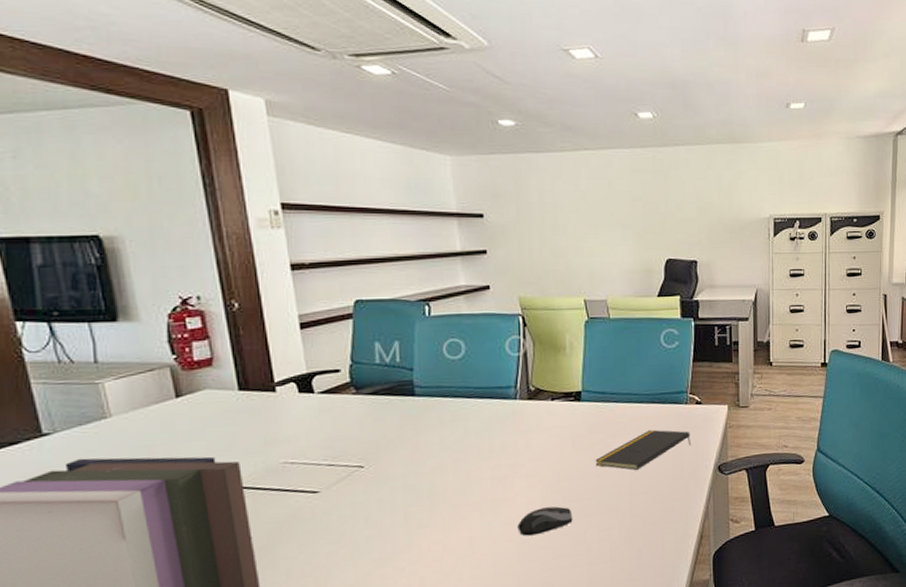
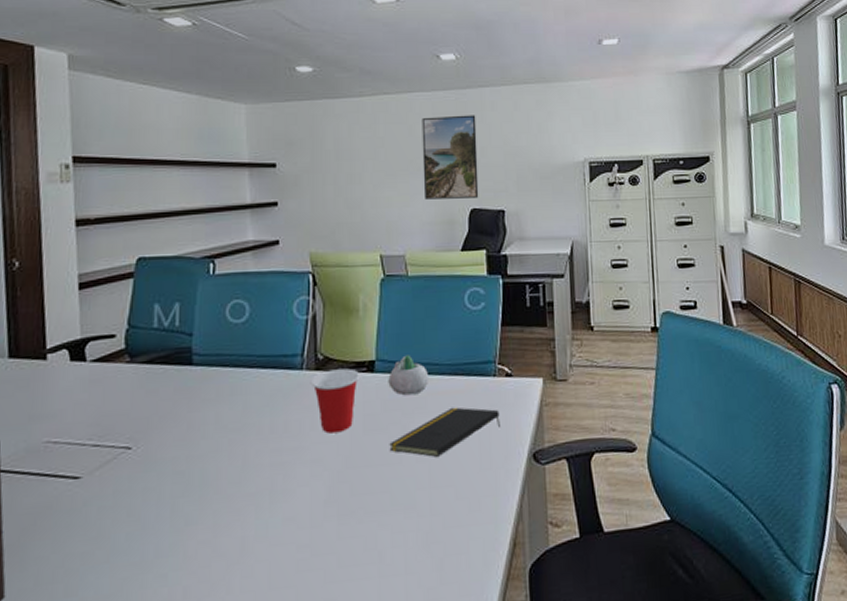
computer mouse: present [517,506,573,536] -> none [298,501,362,538]
cup: none [523,398,569,453] -> present [310,368,361,434]
succulent planter: none [593,386,630,421] -> present [388,355,430,396]
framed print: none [621,172,674,250] -> present [421,115,479,200]

